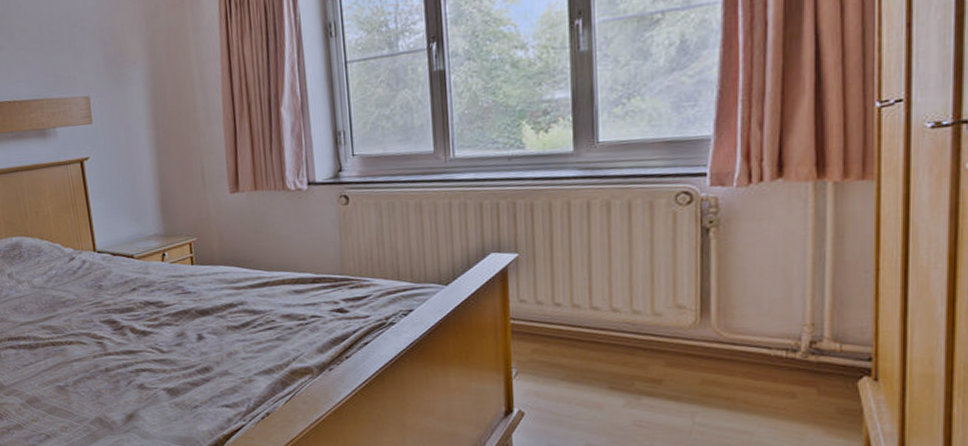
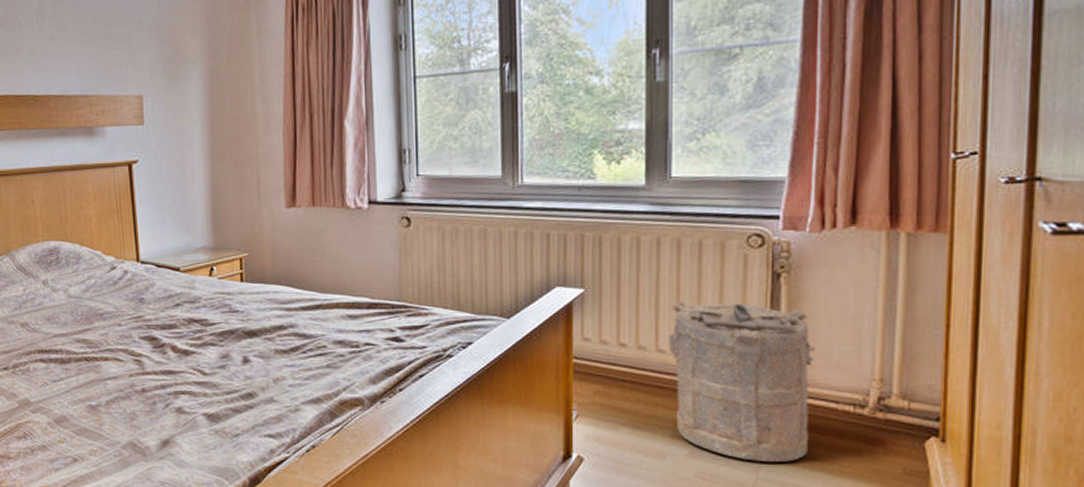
laundry hamper: none [602,259,748,408] -> present [669,301,817,462]

